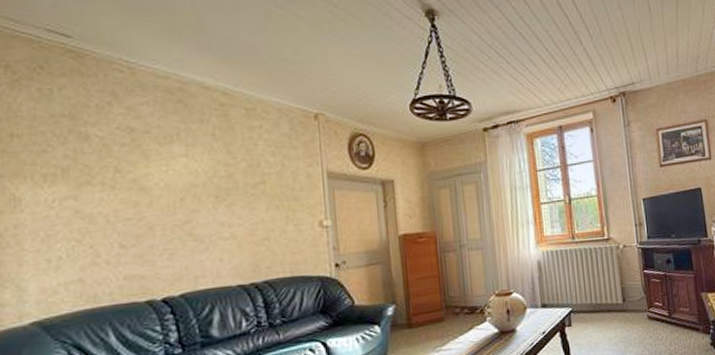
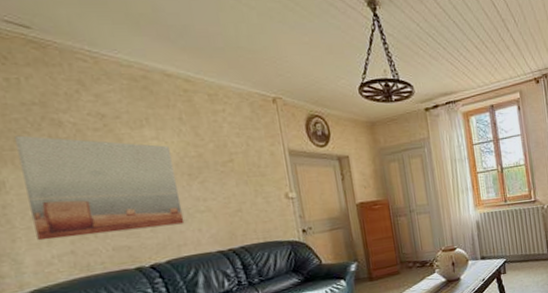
wall art: none [39,149,205,266] -> present [15,135,185,241]

